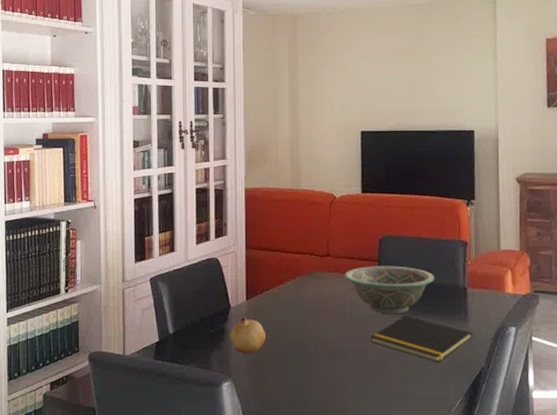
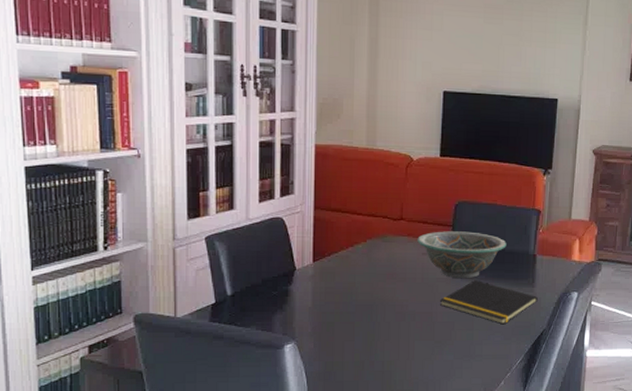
fruit: present [229,317,267,353] -> none [293,279,334,316]

